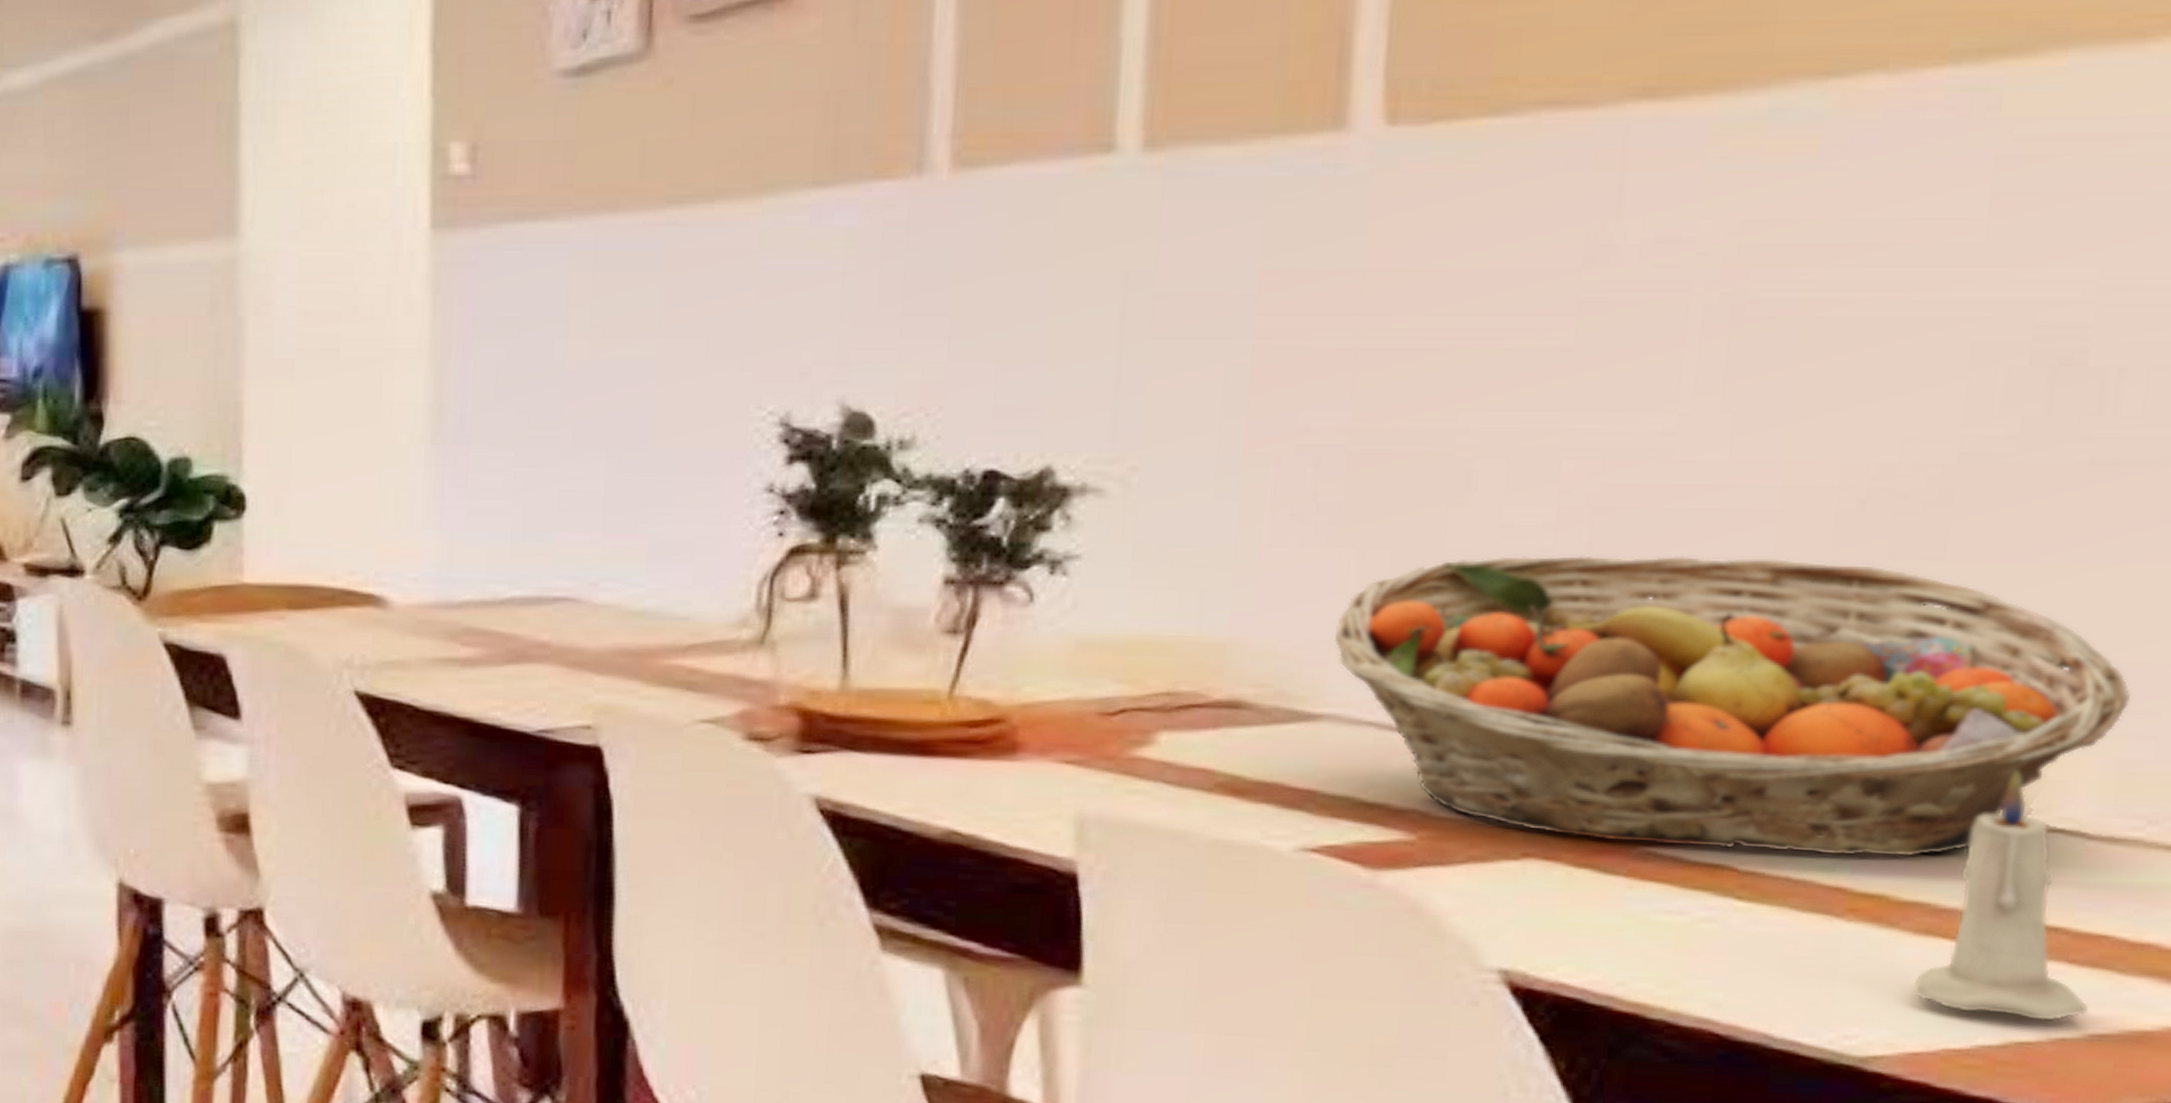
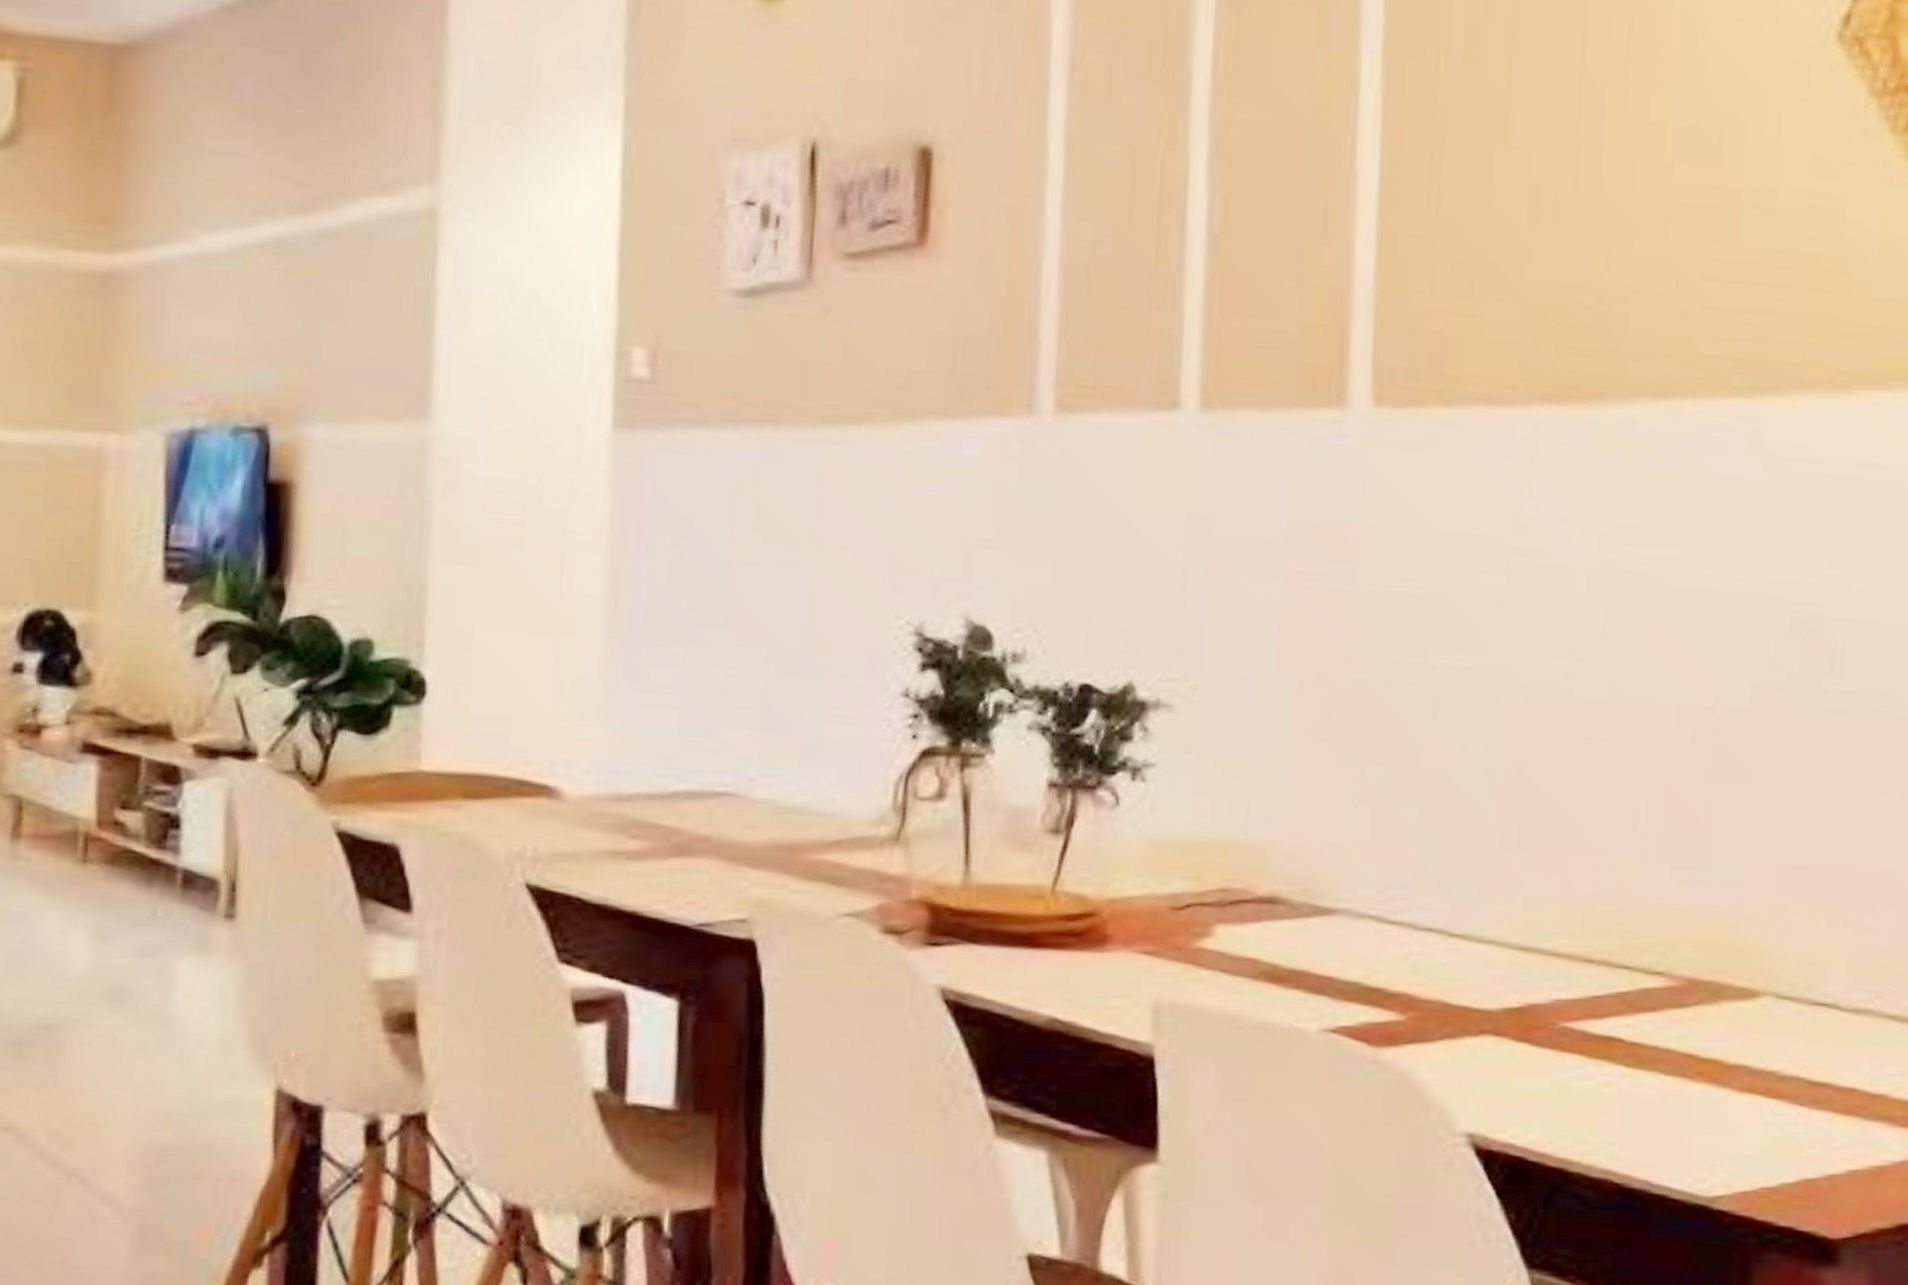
fruit basket: present [1334,555,2132,857] -> none [1344,773,1861,1028]
candle: present [1912,770,2088,1021] -> none [1739,955,1847,1161]

